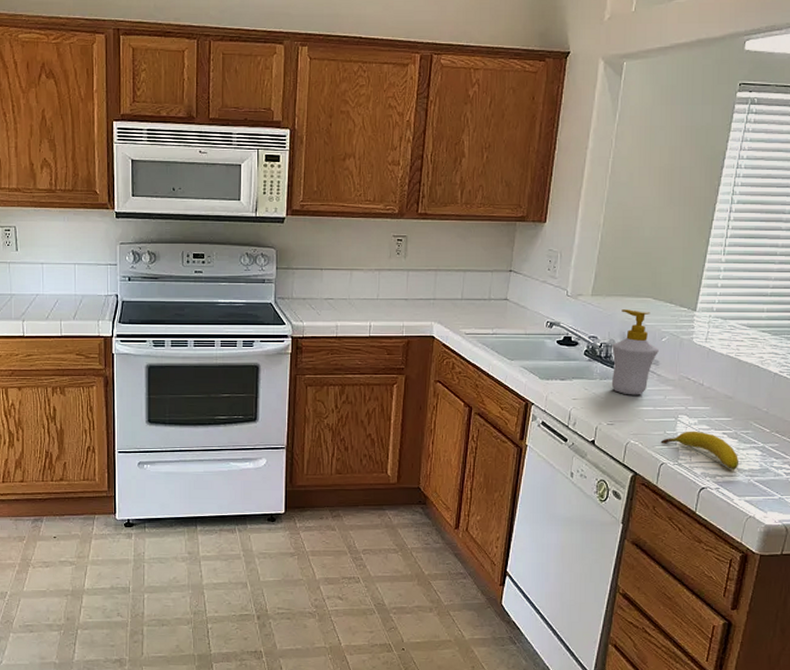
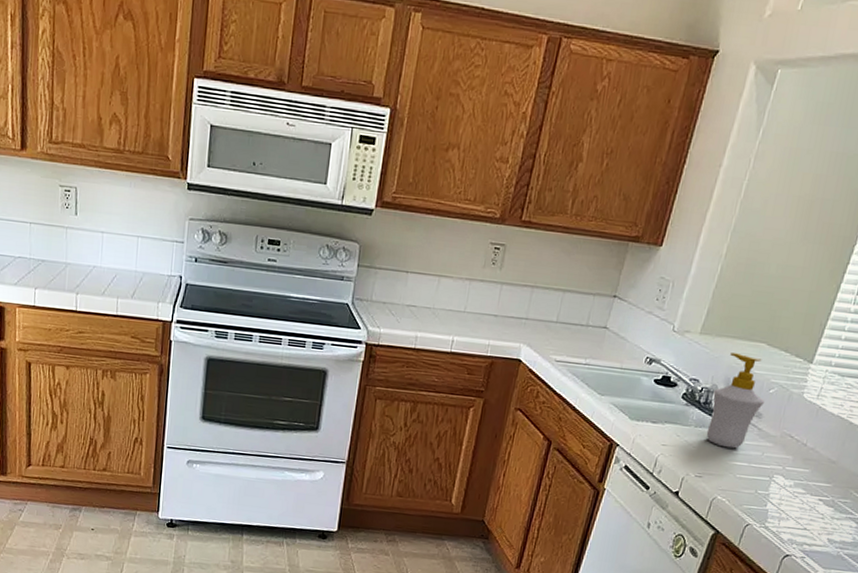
fruit: present [660,431,740,469] -> none [749,493,832,540]

